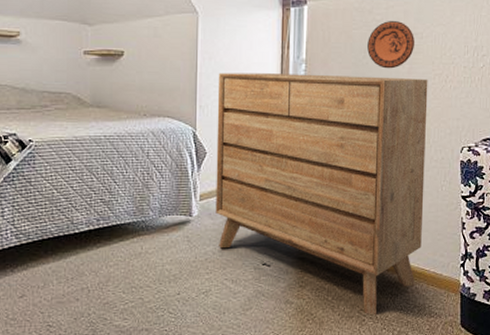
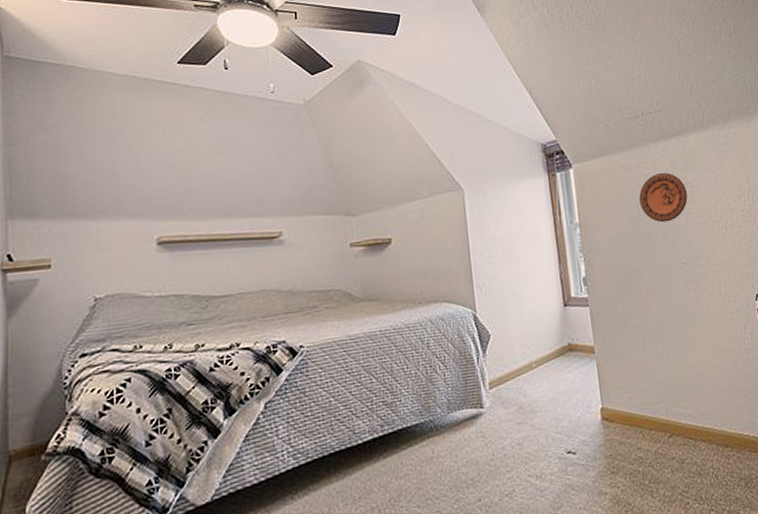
dresser: present [215,73,428,316] -> none [491,227,737,496]

